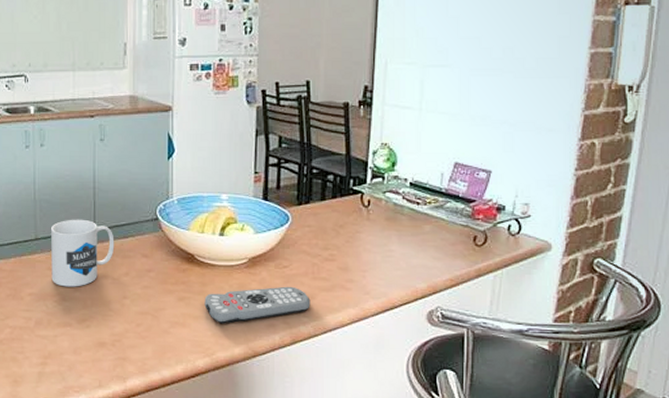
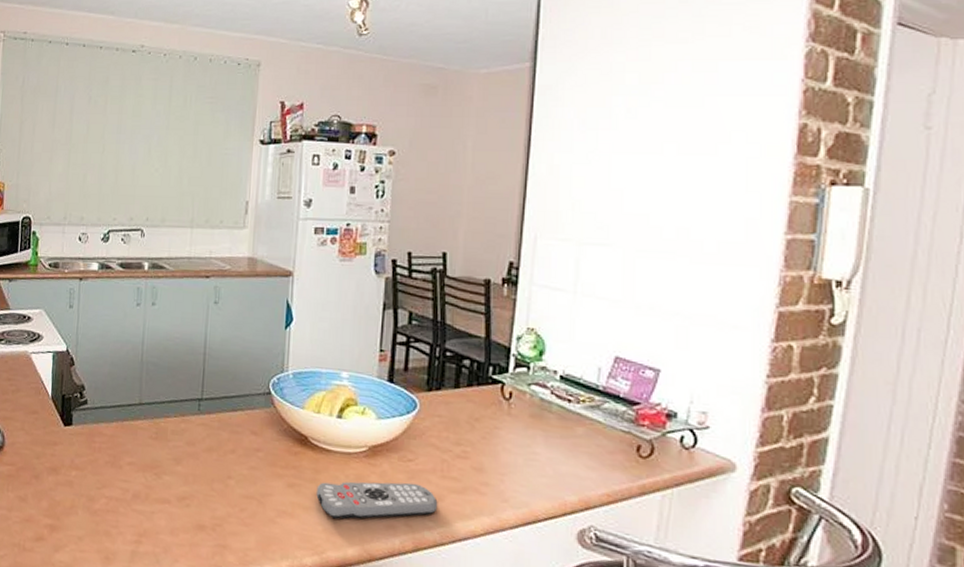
mug: present [51,219,115,287] -> none [153,385,223,461]

